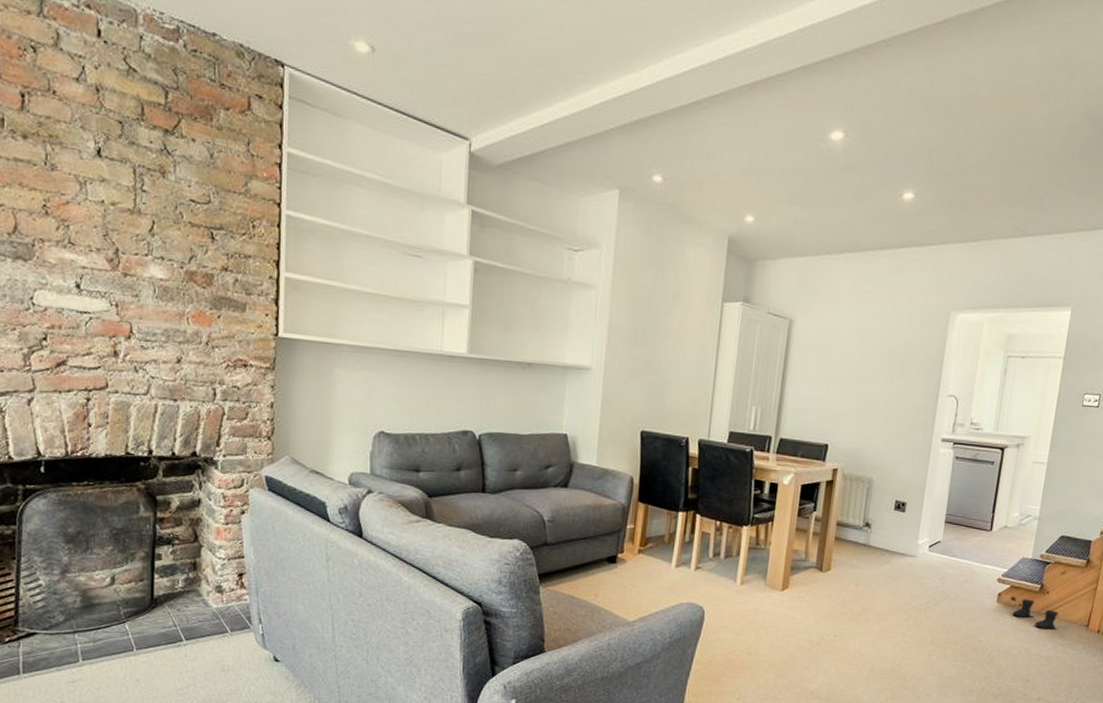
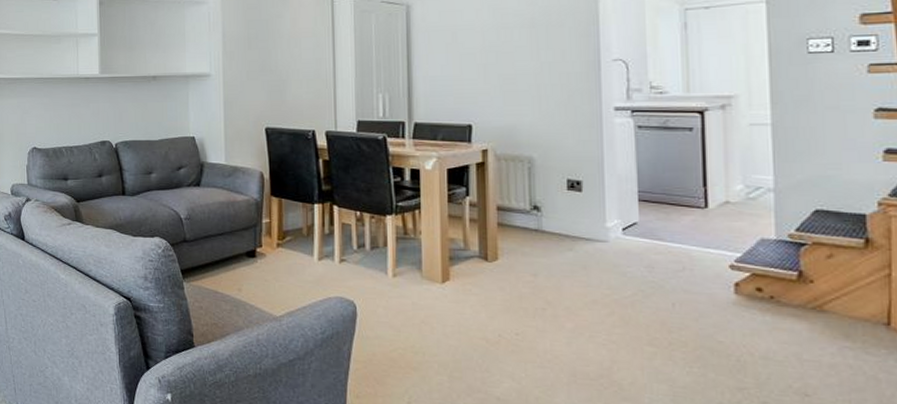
boots: present [1012,599,1059,630] -> none [762,290,839,329]

